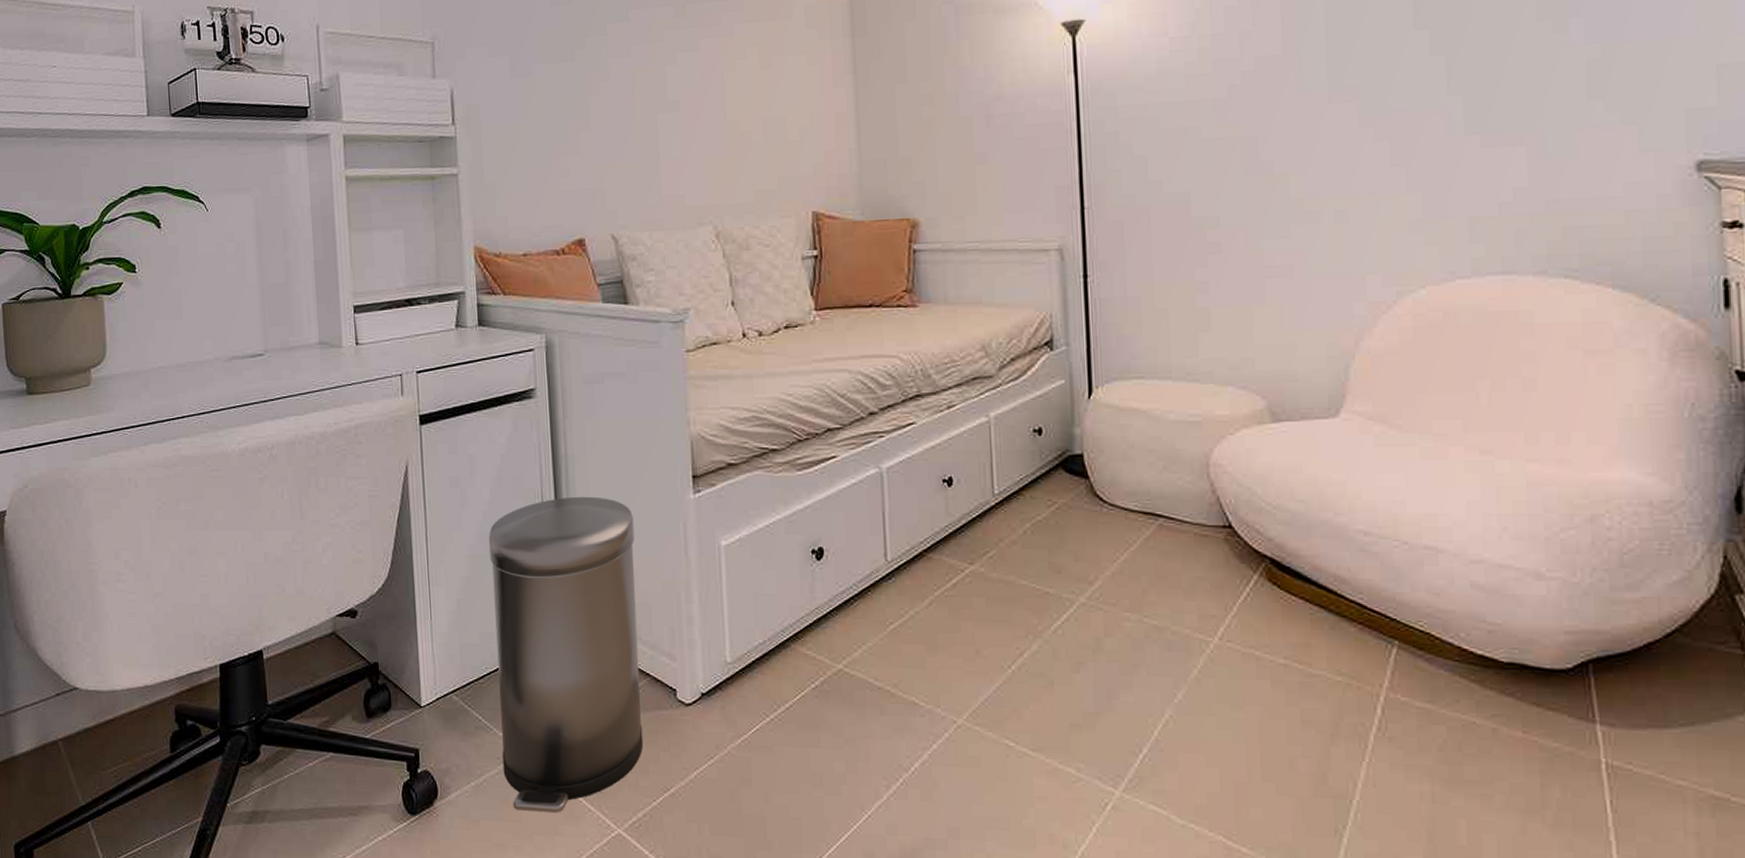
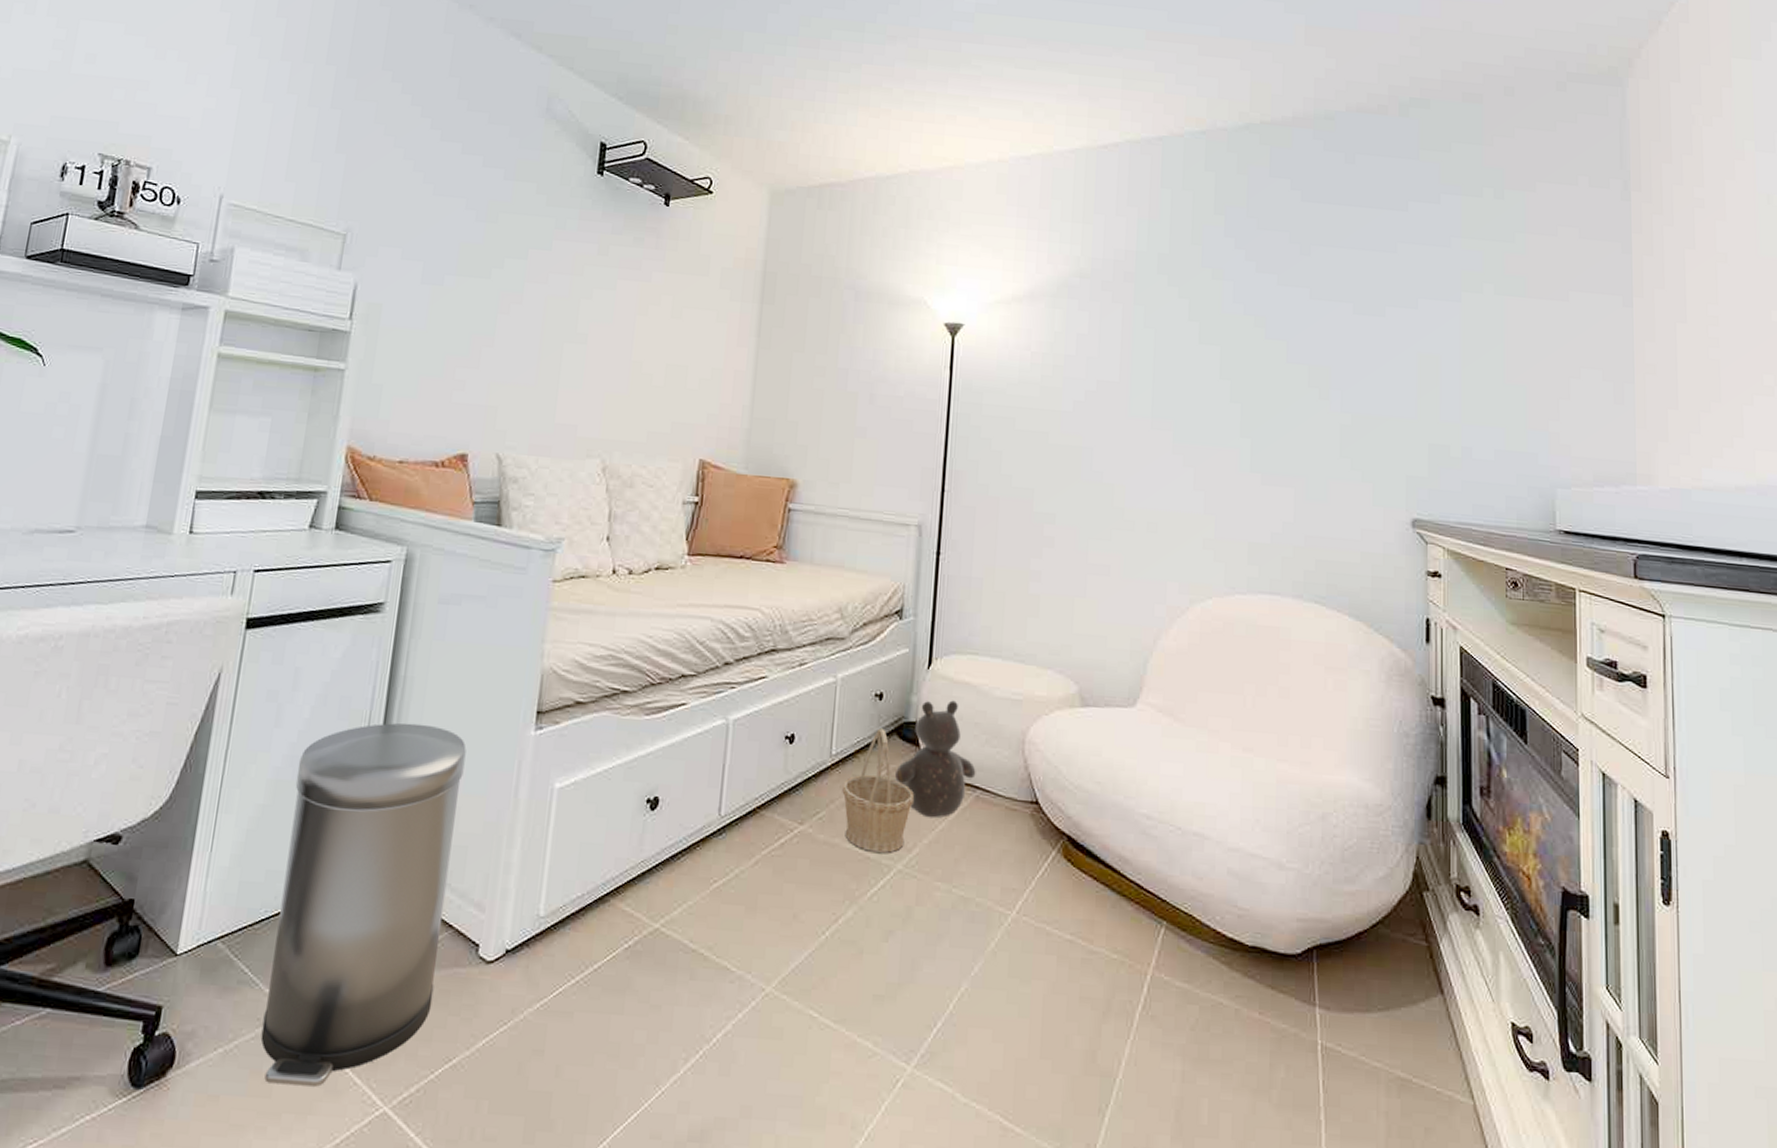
basket: none [1010,464,1089,588] -> present [842,728,914,855]
stuffed bear: none [1065,428,1156,550] -> present [894,700,976,819]

